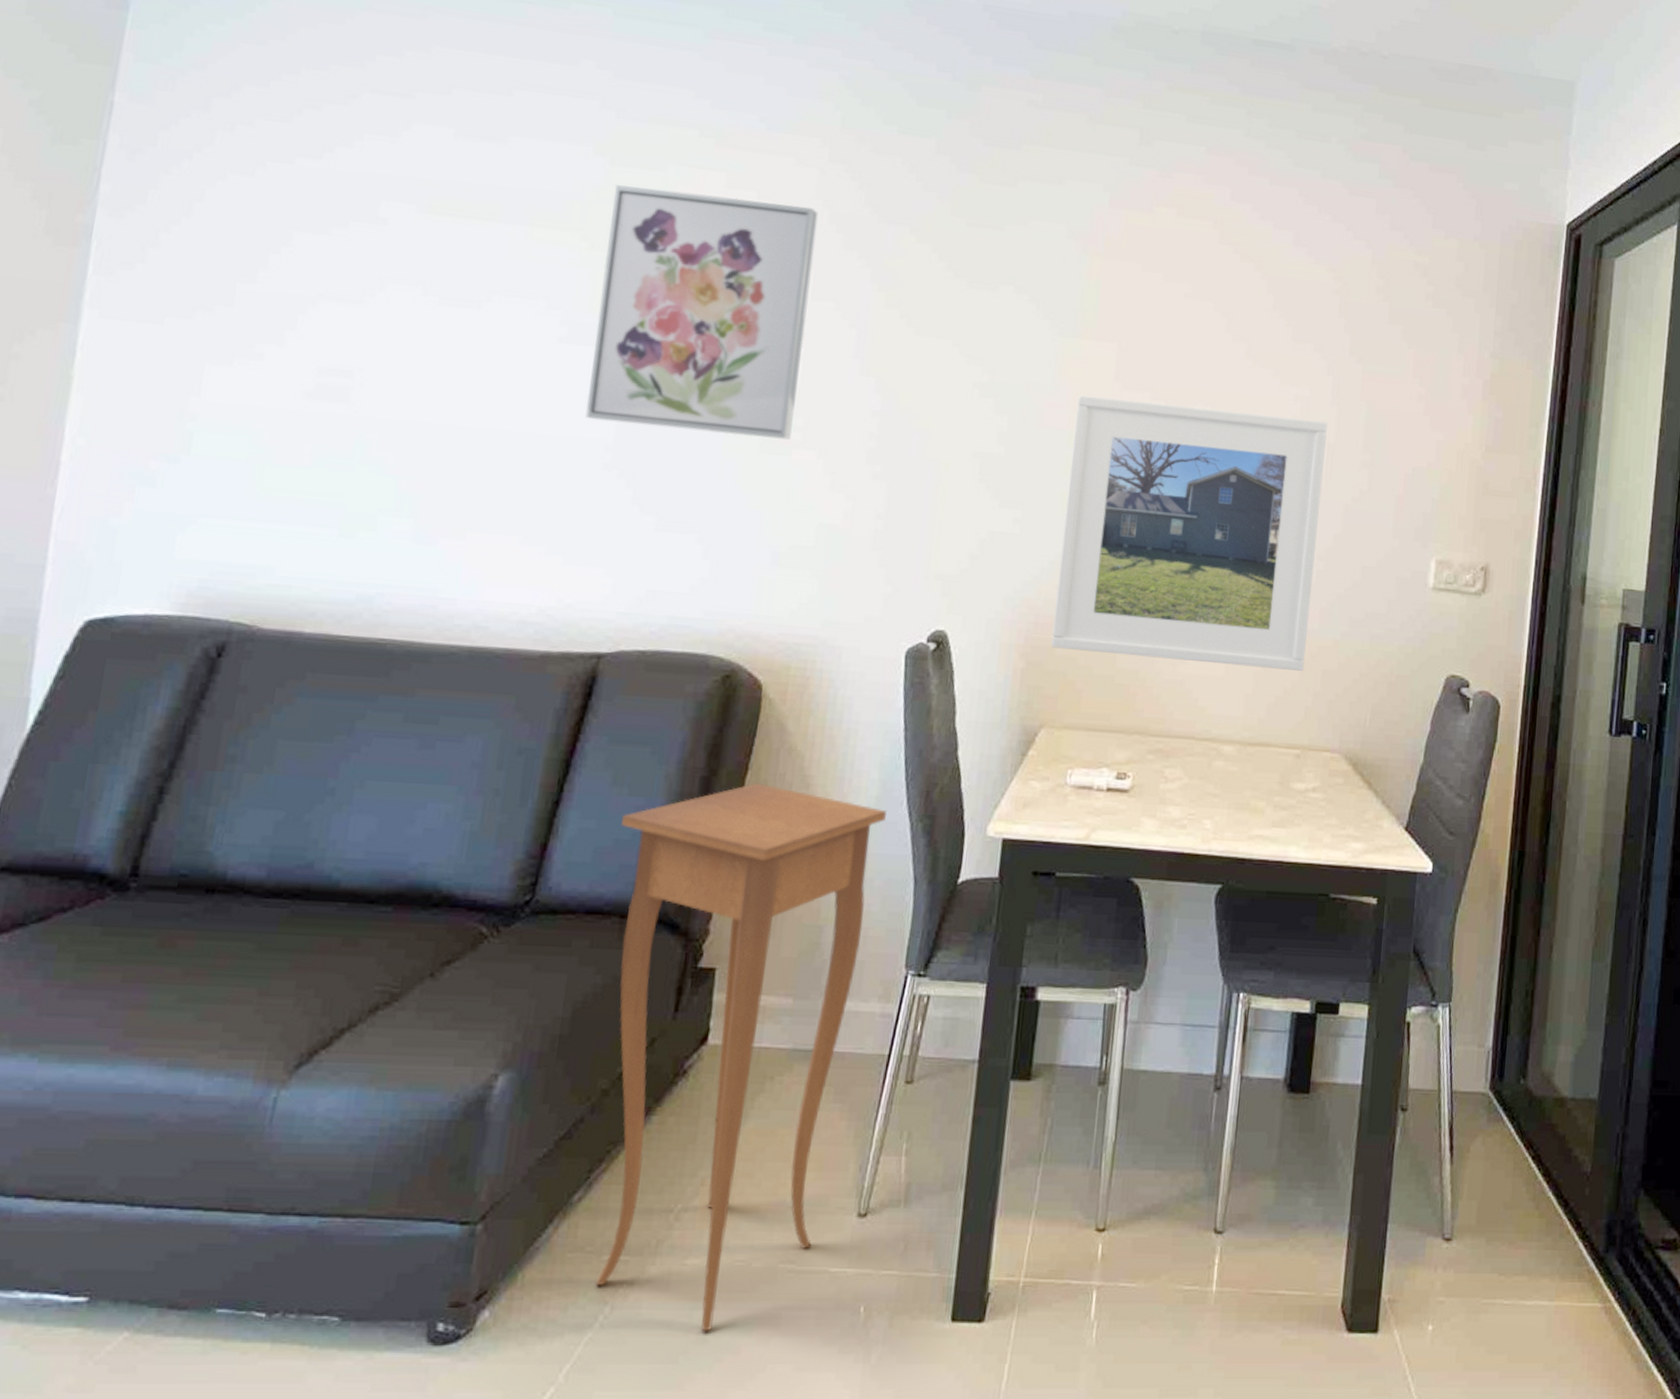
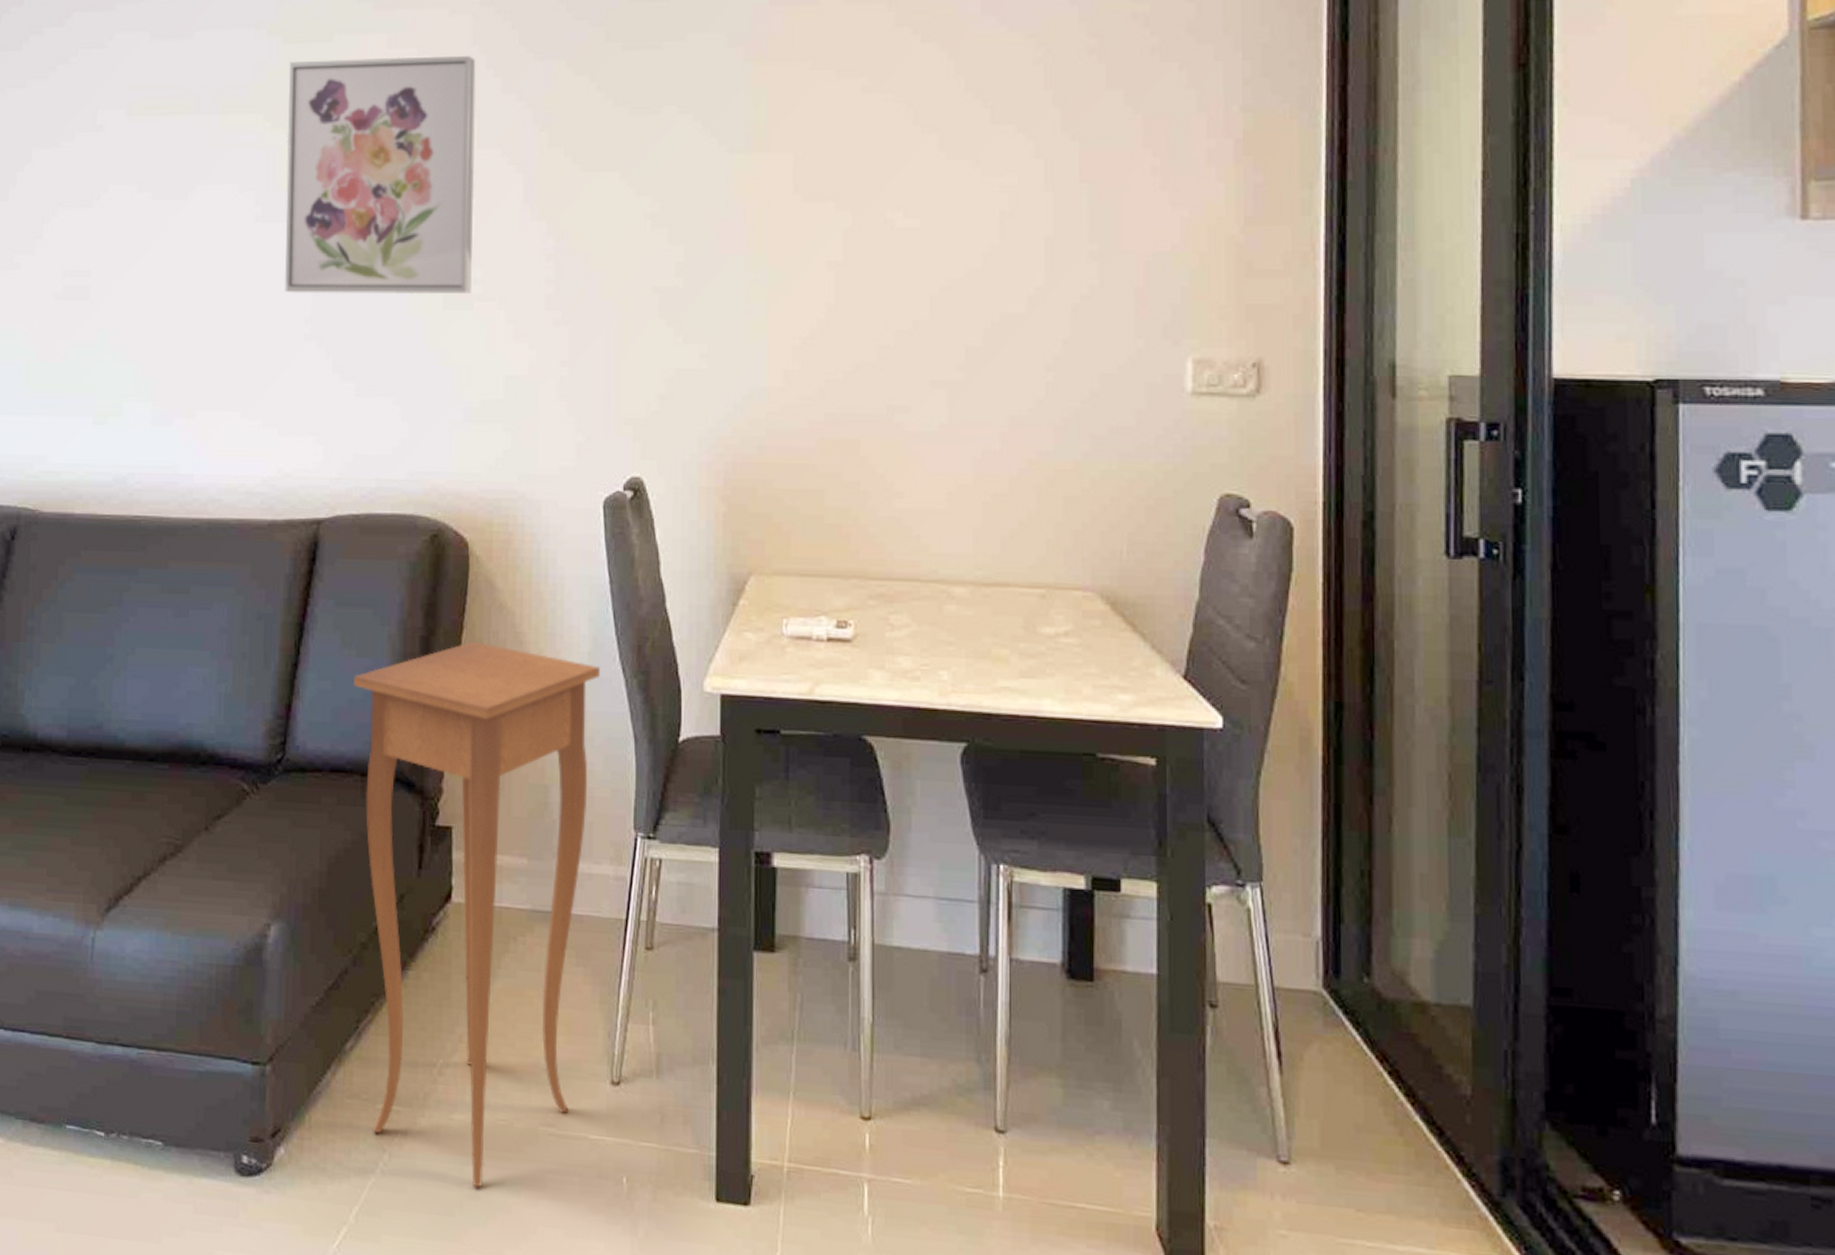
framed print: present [1051,395,1327,671] -> none [752,212,1043,499]

